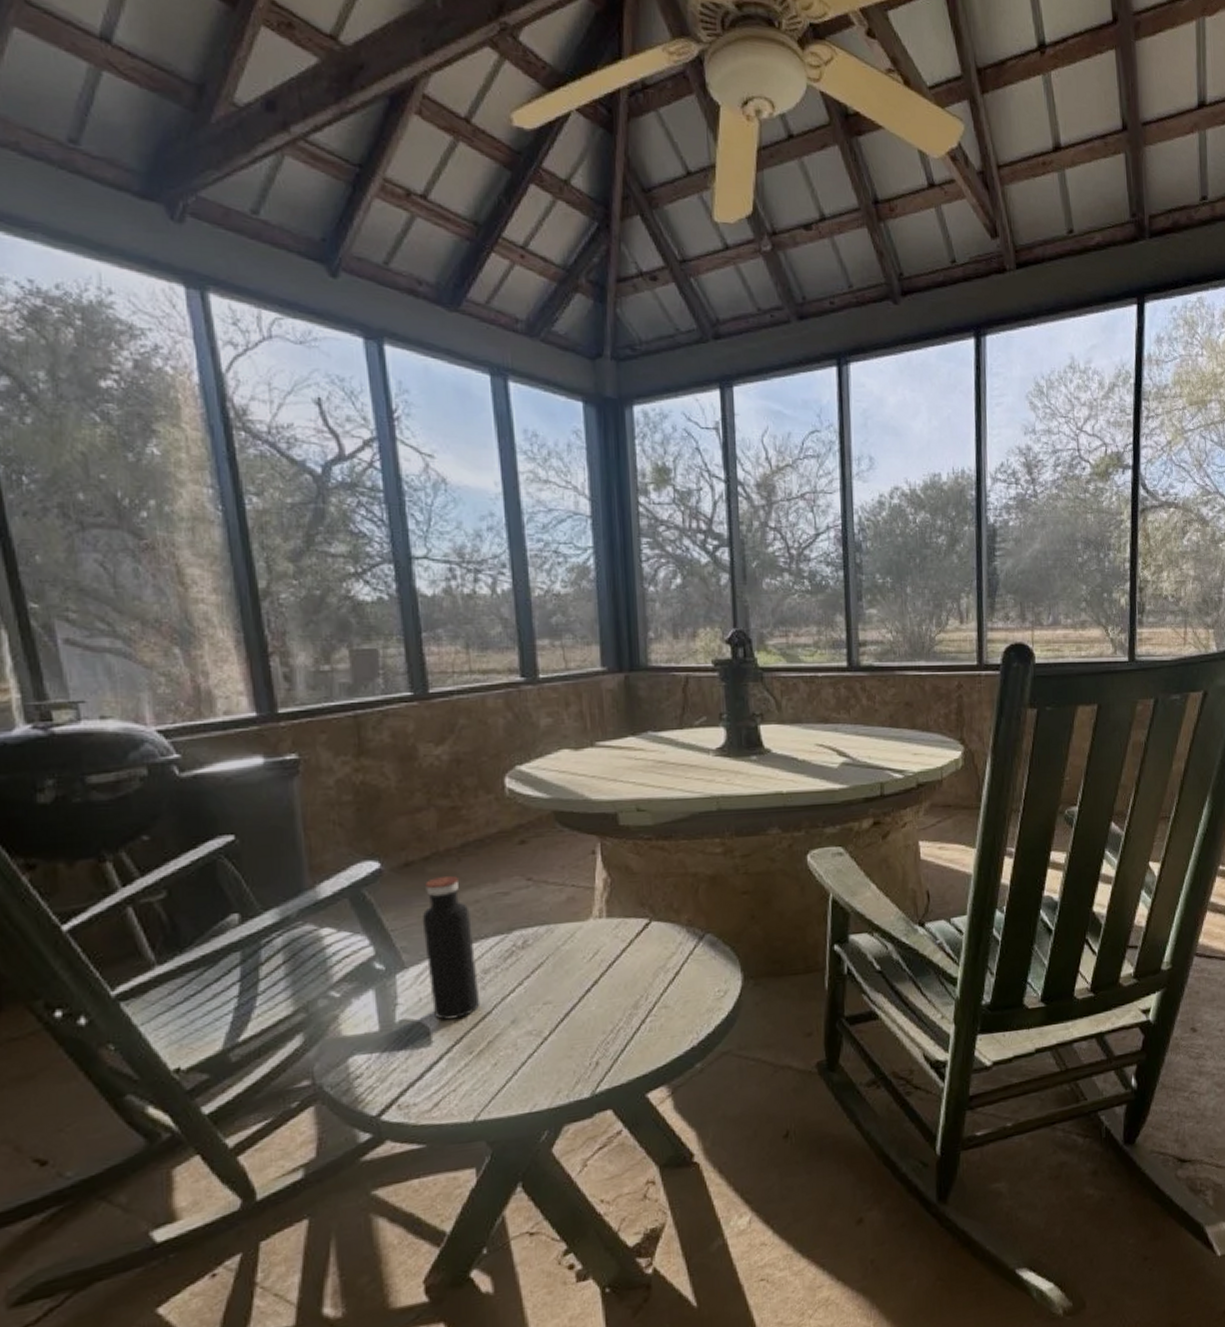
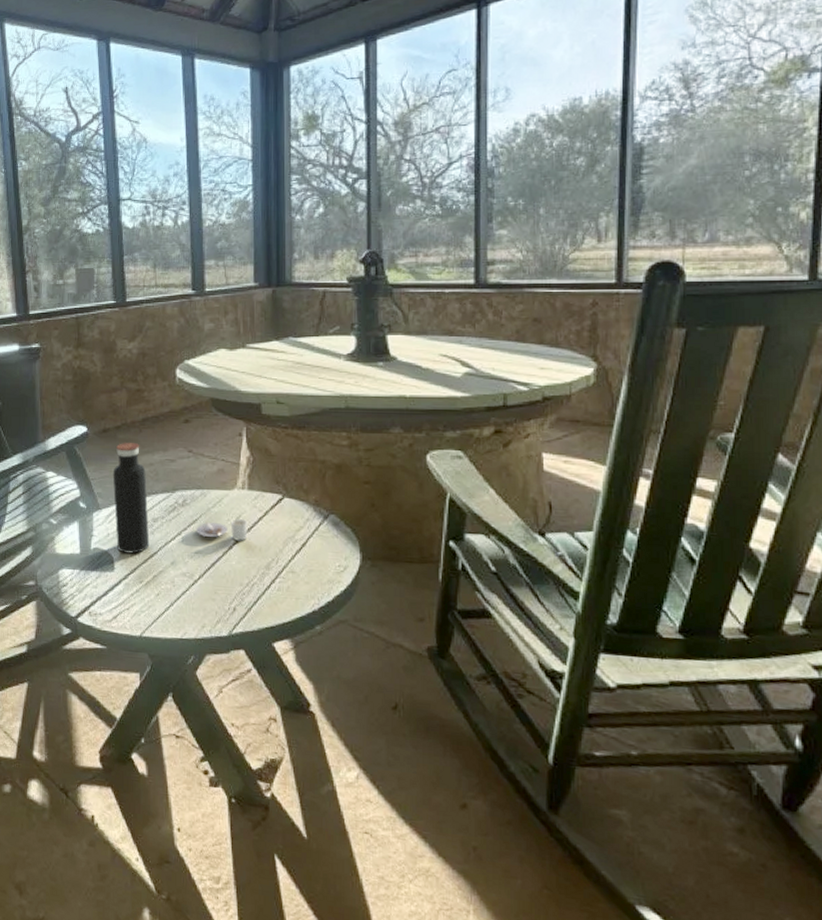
cocoa: none [543,954,609,983] -> present [196,519,248,541]

